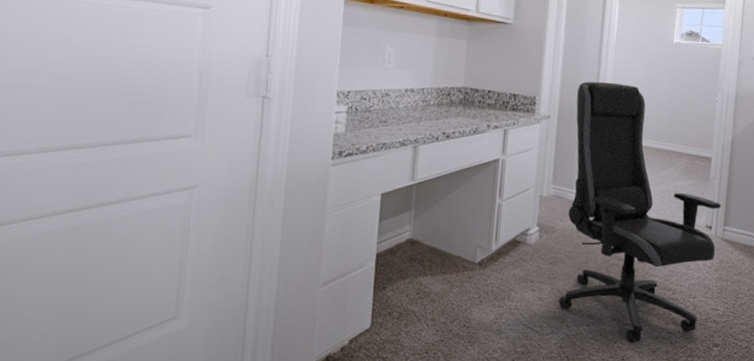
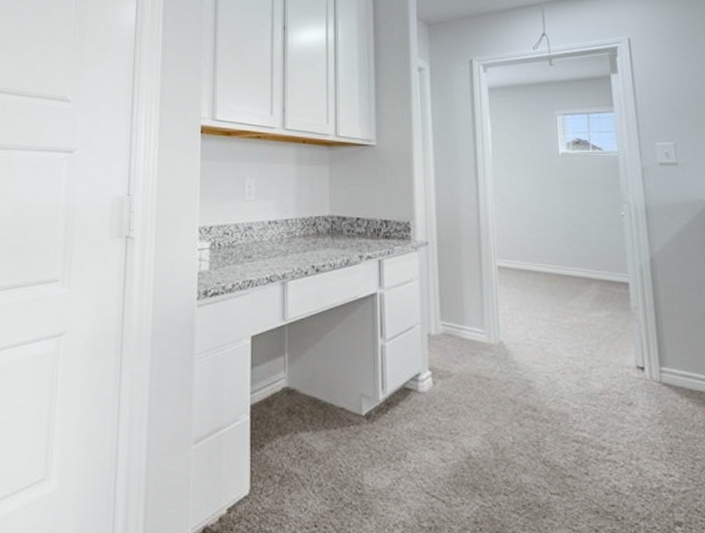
office chair: present [559,81,721,343] -> none [455,201,655,519]

